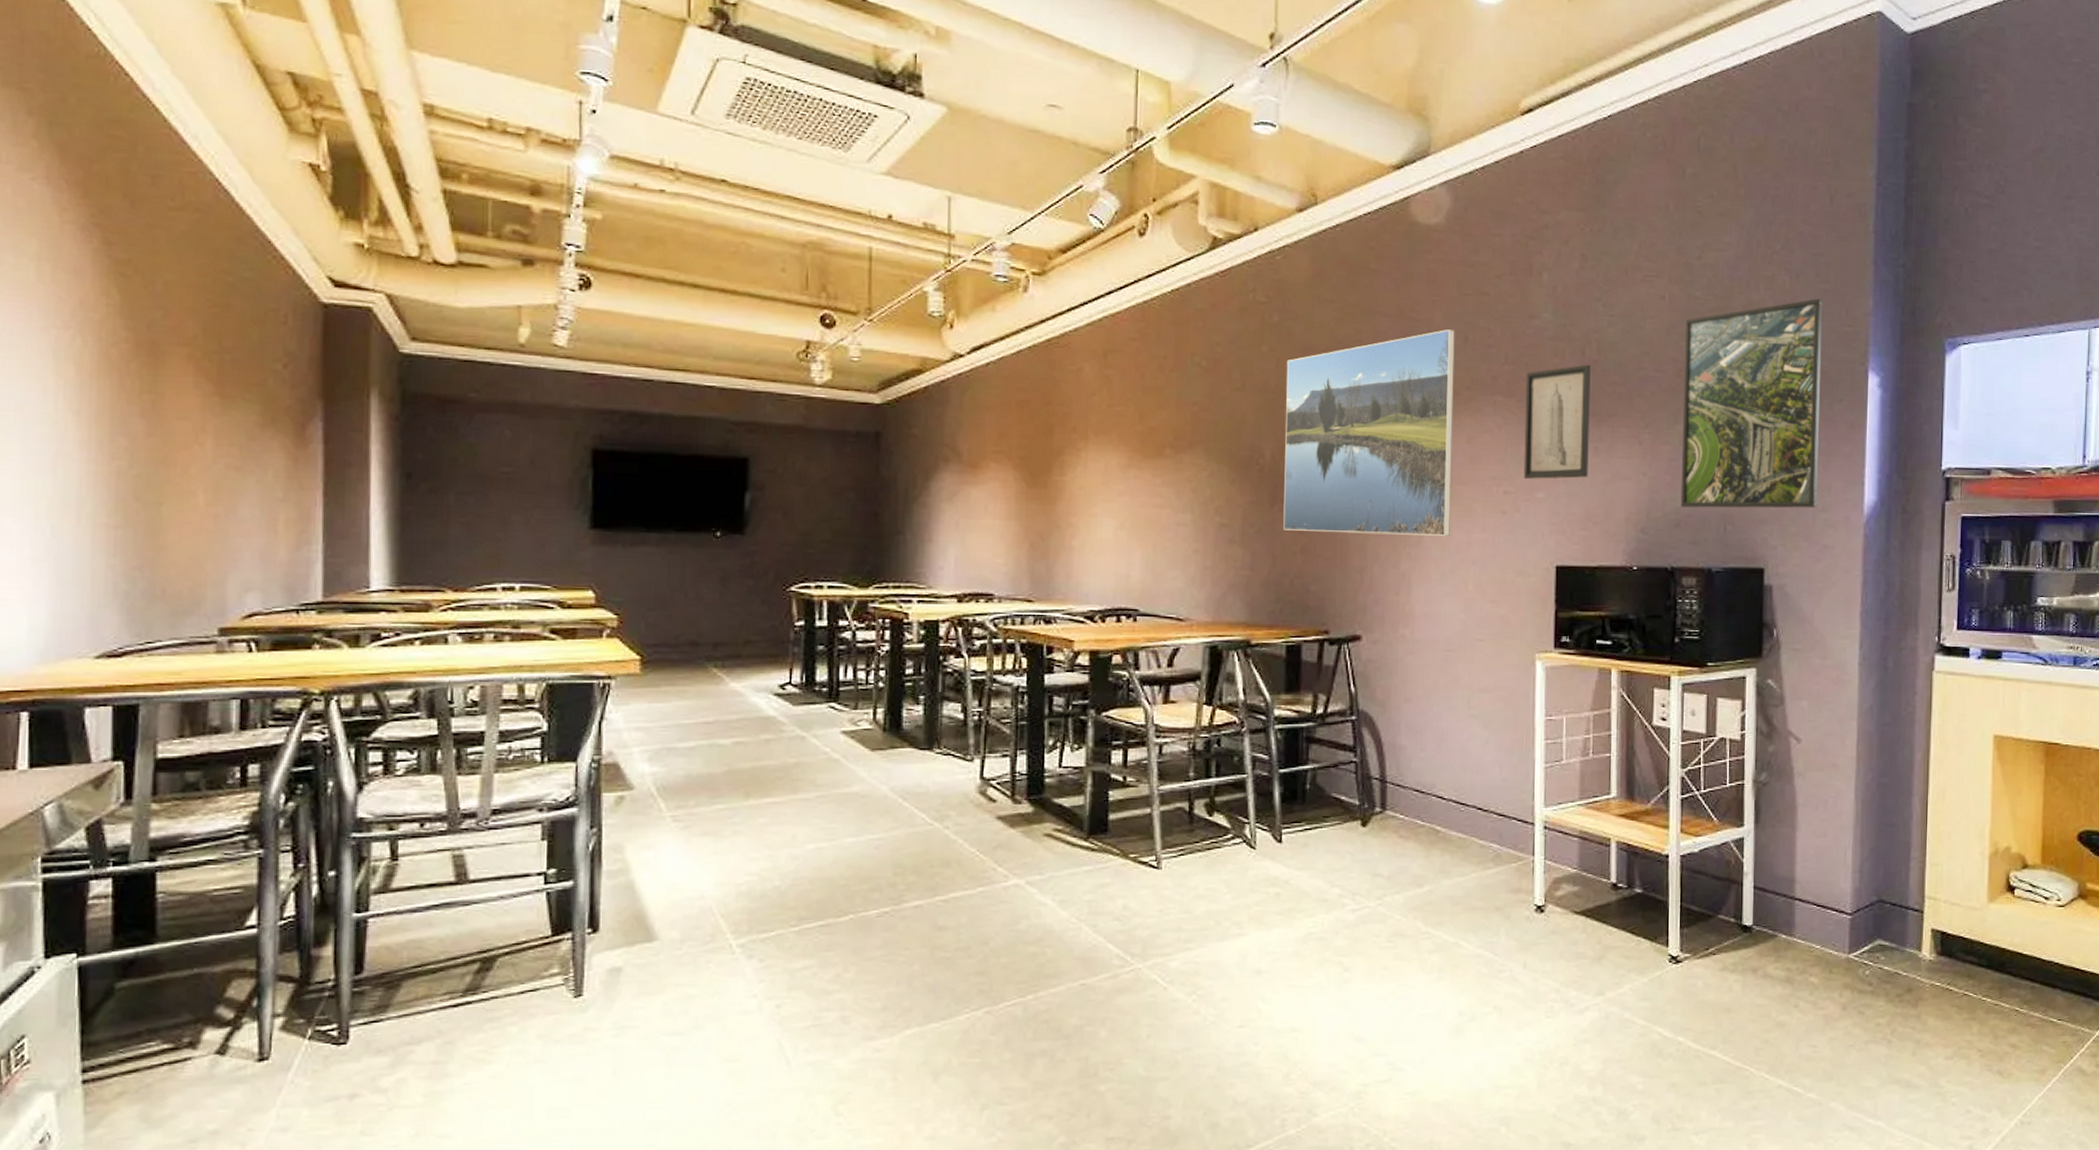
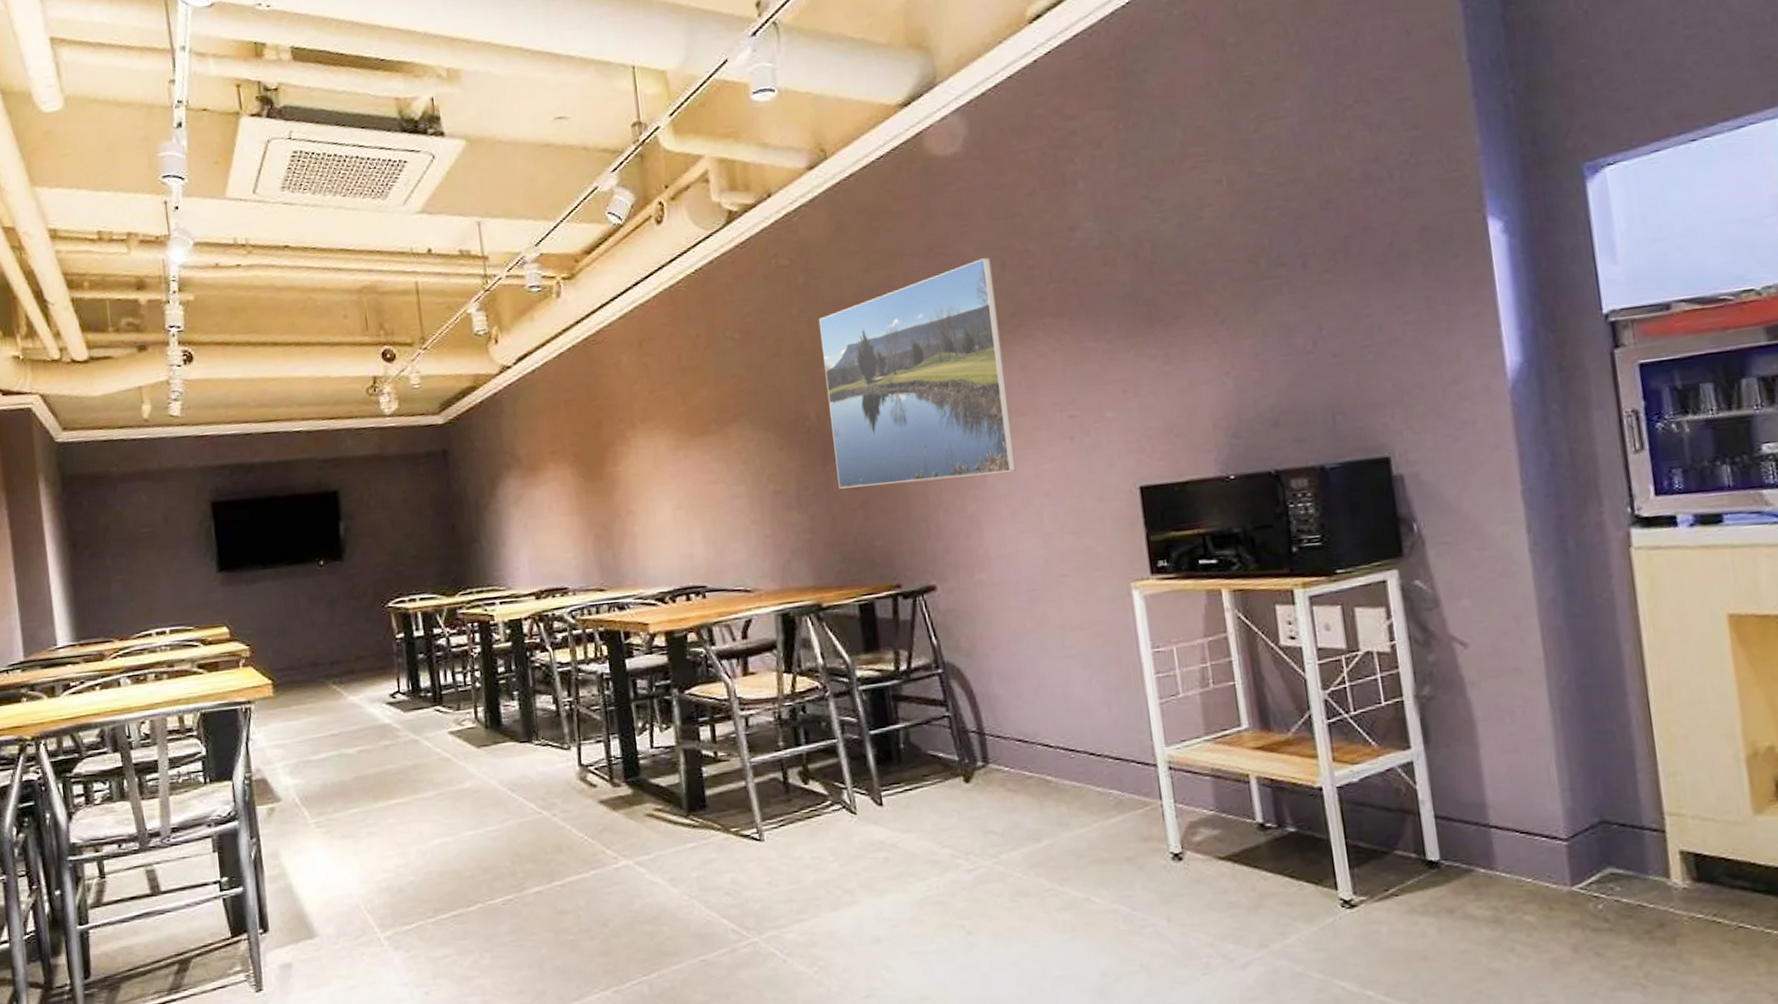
wall art: present [1523,364,1591,479] -> none [1075,267,1162,399]
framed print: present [1680,298,1823,508] -> none [1250,147,1446,404]

